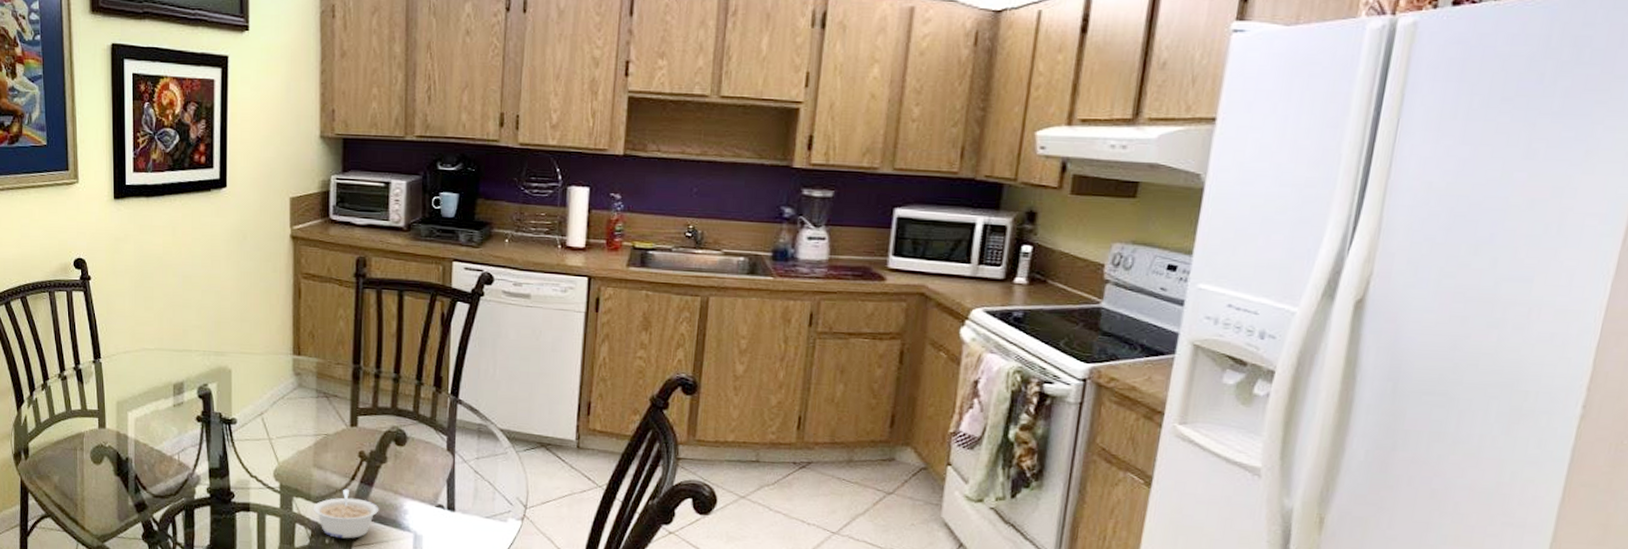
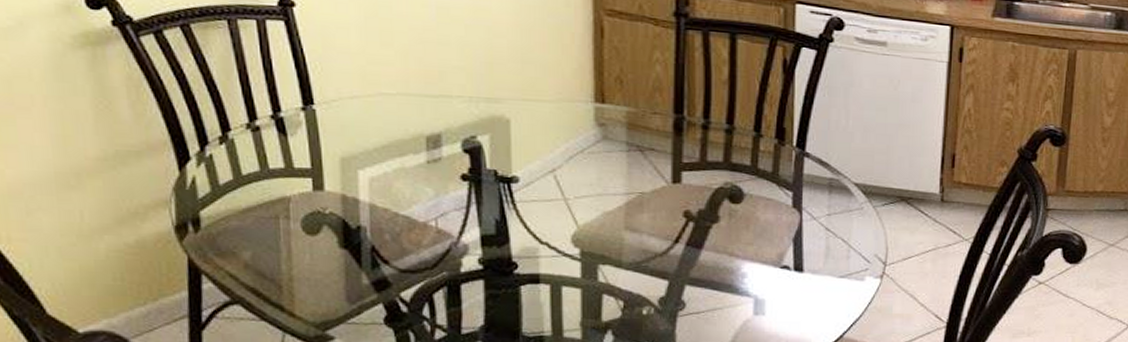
legume: present [313,489,379,539] -> none [625,253,711,308]

